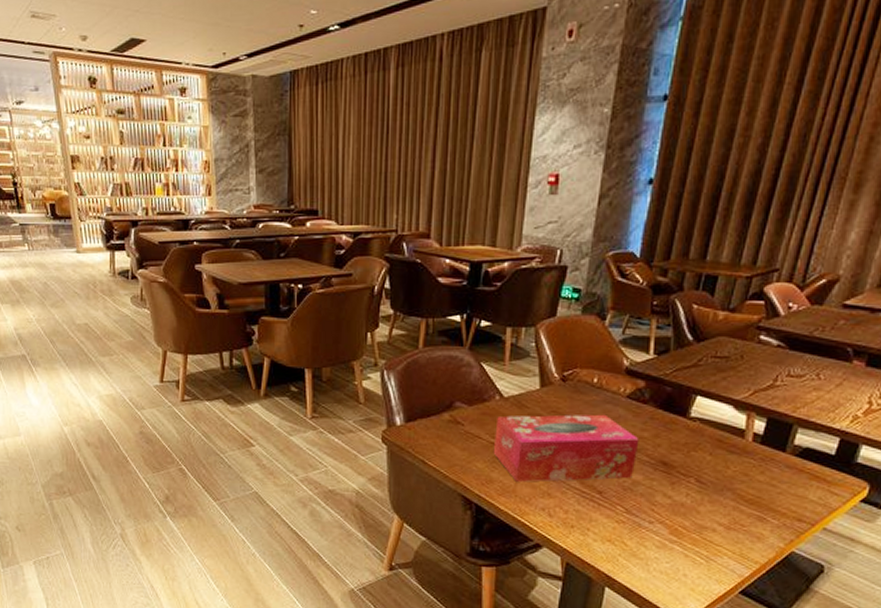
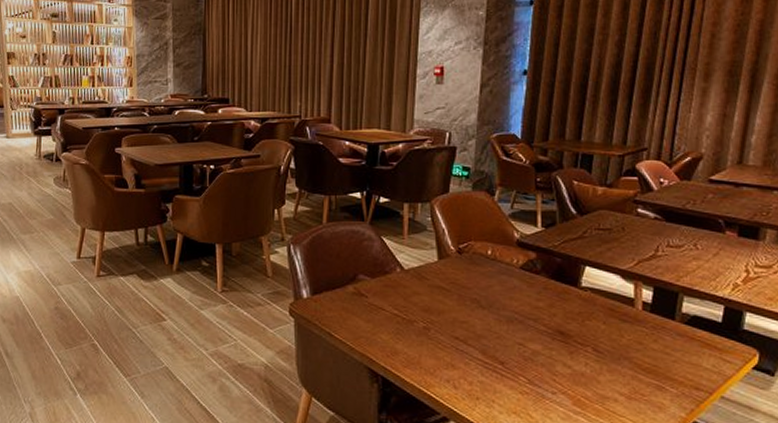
tissue box: present [493,414,639,482] -> none [396,285,536,353]

